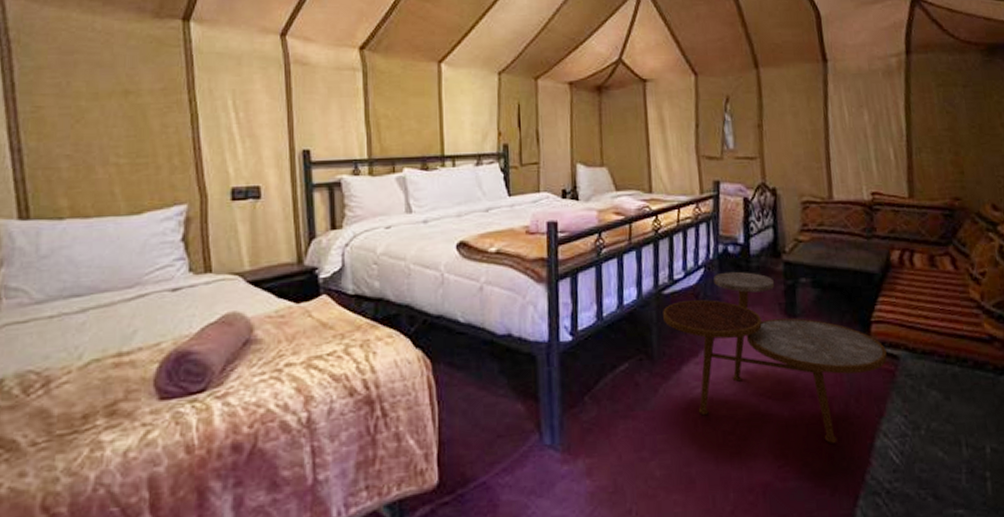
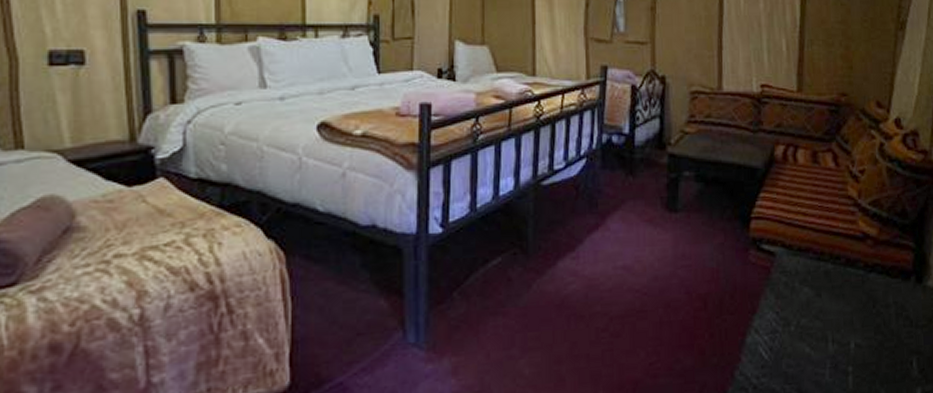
side table: present [663,271,887,443] -> none [541,162,764,340]

